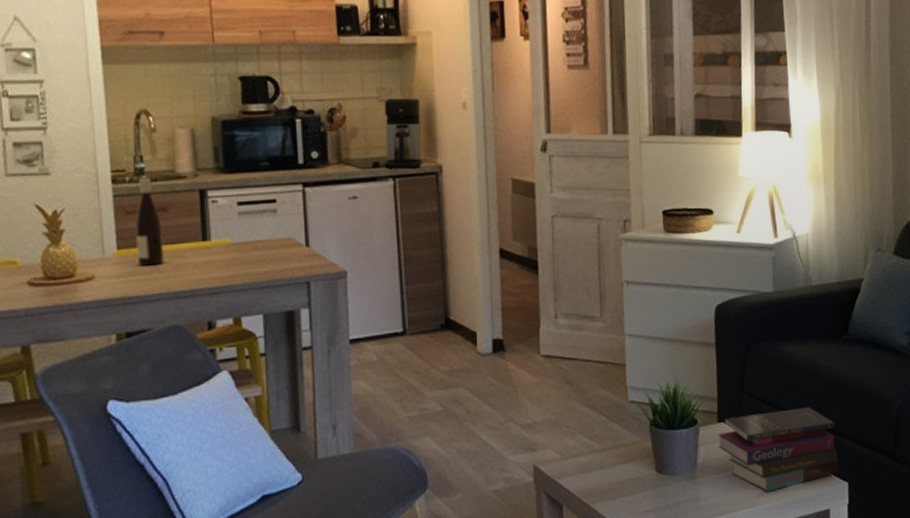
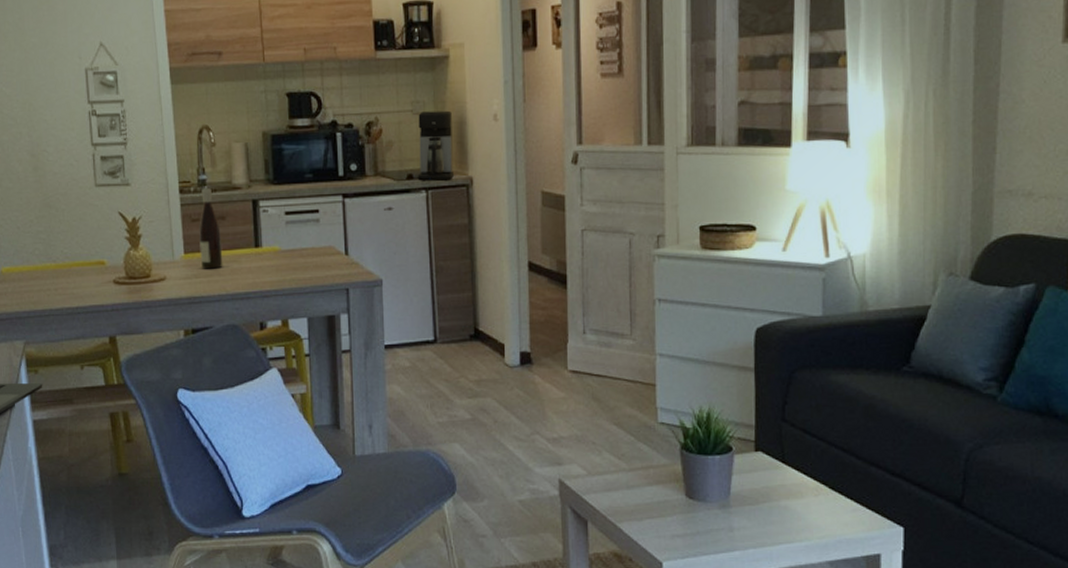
books: present [717,407,839,492] -> none [754,443,893,529]

